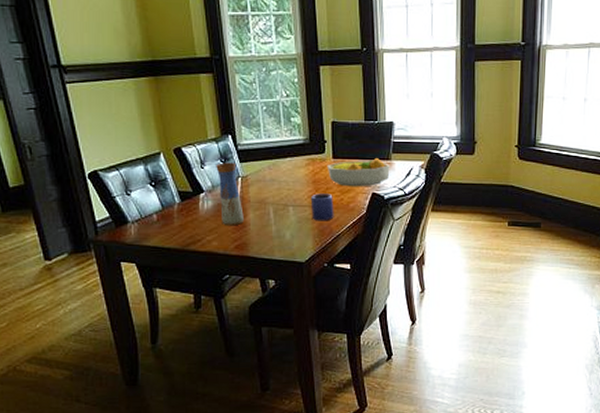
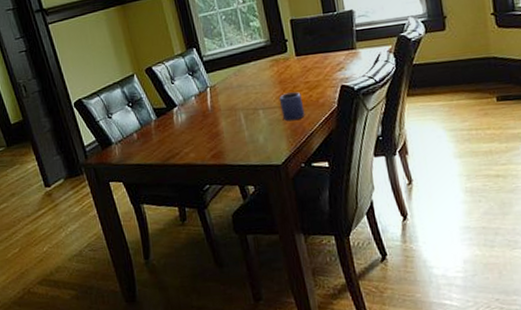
vase: present [216,162,245,226] -> none [185,74,218,137]
fruit bowl: present [327,157,390,187] -> none [291,48,357,83]

